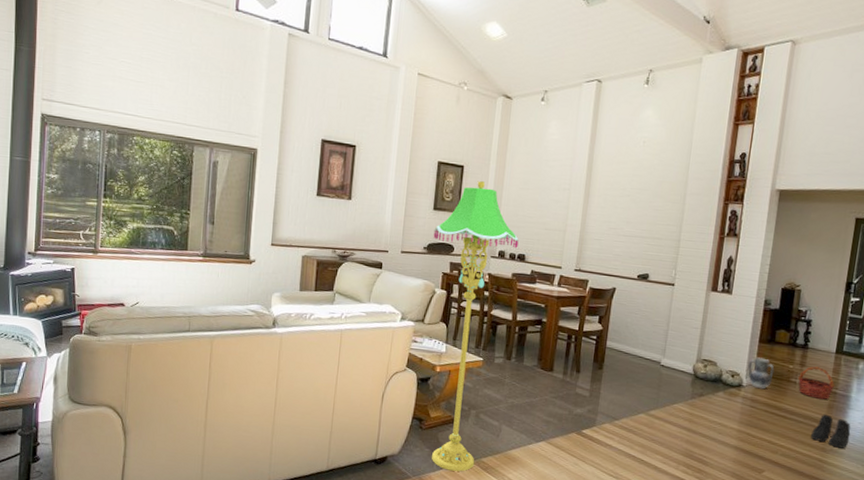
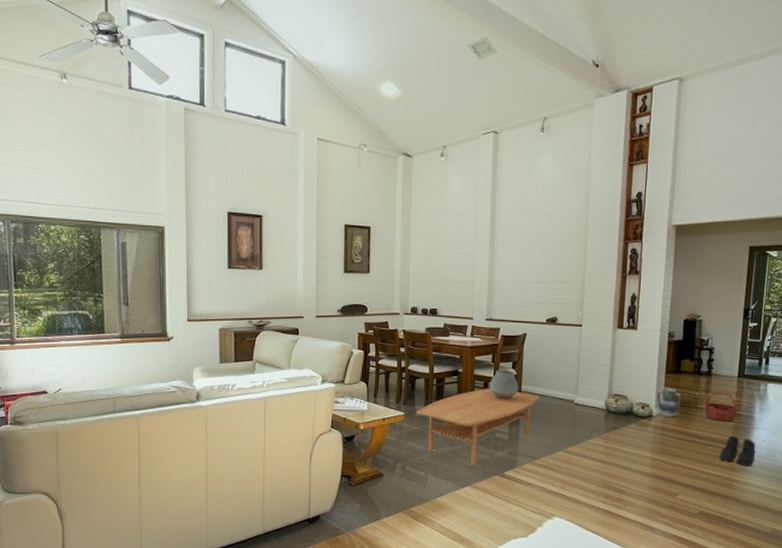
floor lamp: present [432,181,519,472] -> none [346,241,430,522]
coffee table: none [496,341,625,421] -> present [417,388,540,466]
ceramic pot: none [573,323,604,355] -> present [489,370,519,400]

